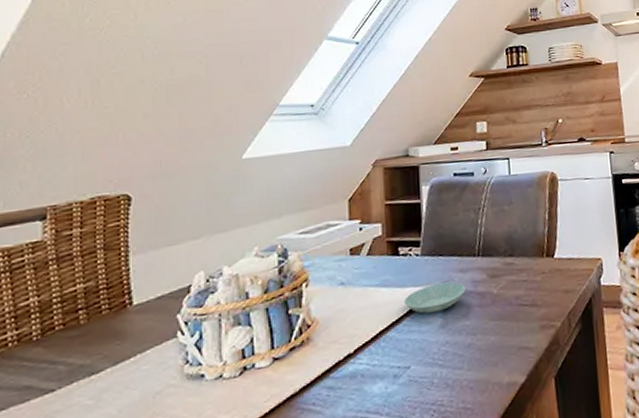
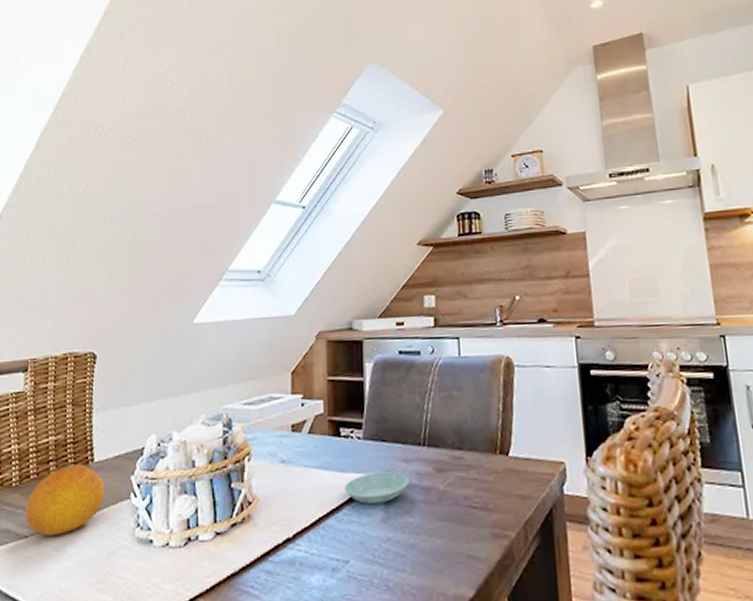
fruit: none [50,308,147,387] -> present [25,464,105,536]

